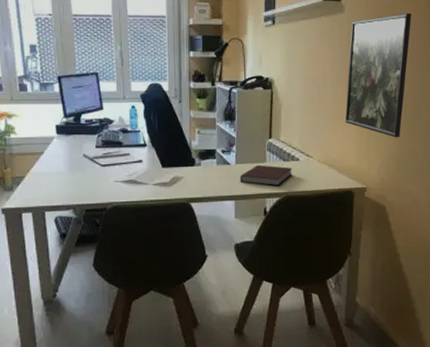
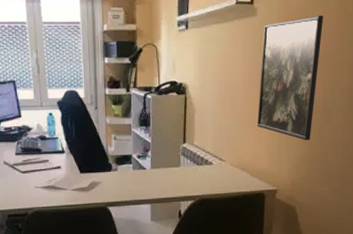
notebook: present [239,164,293,186] -> none [155,169,206,190]

